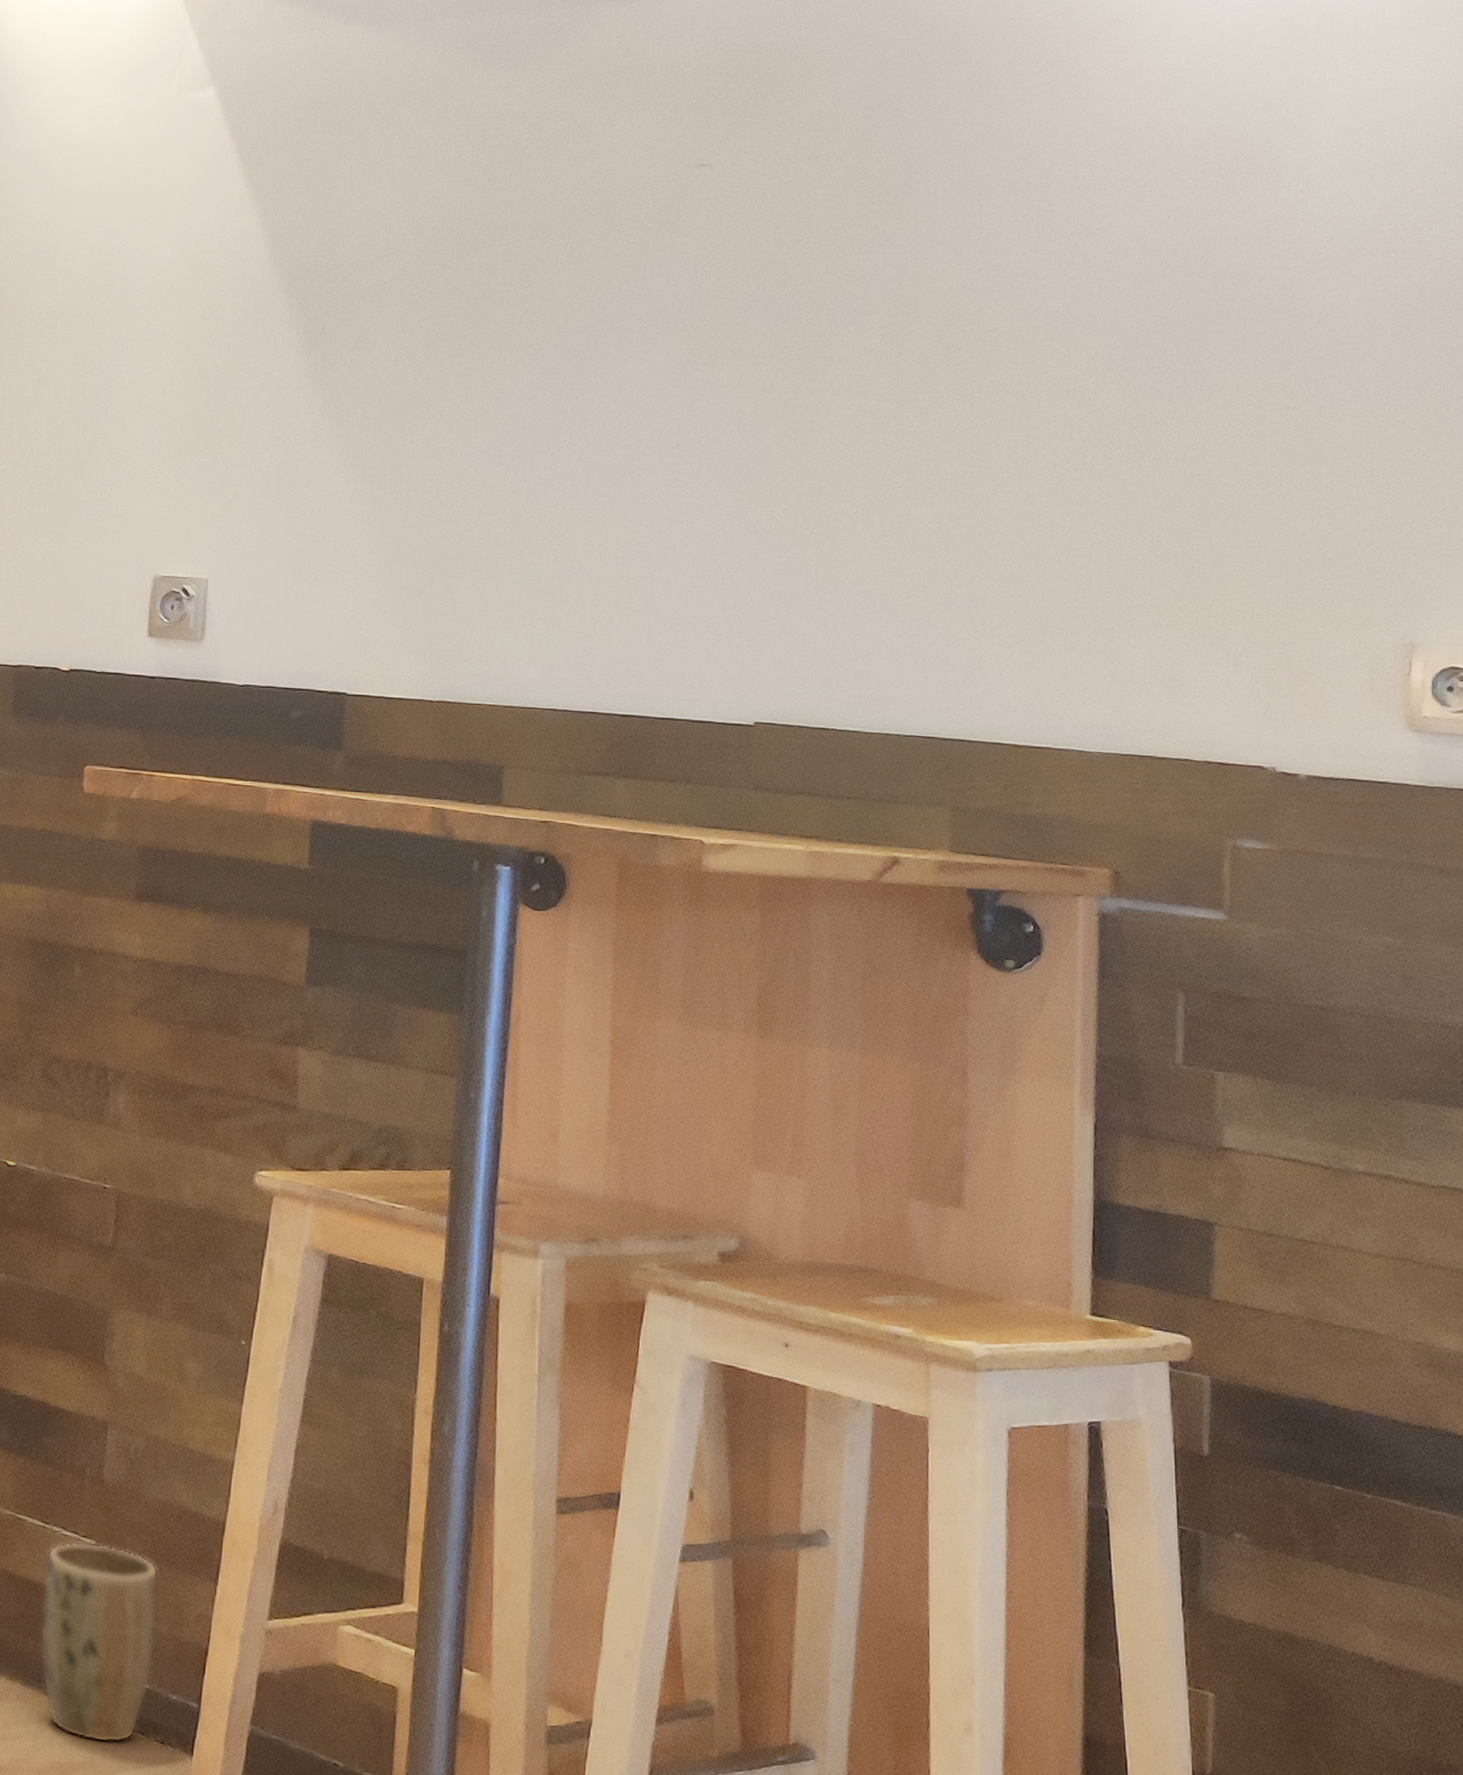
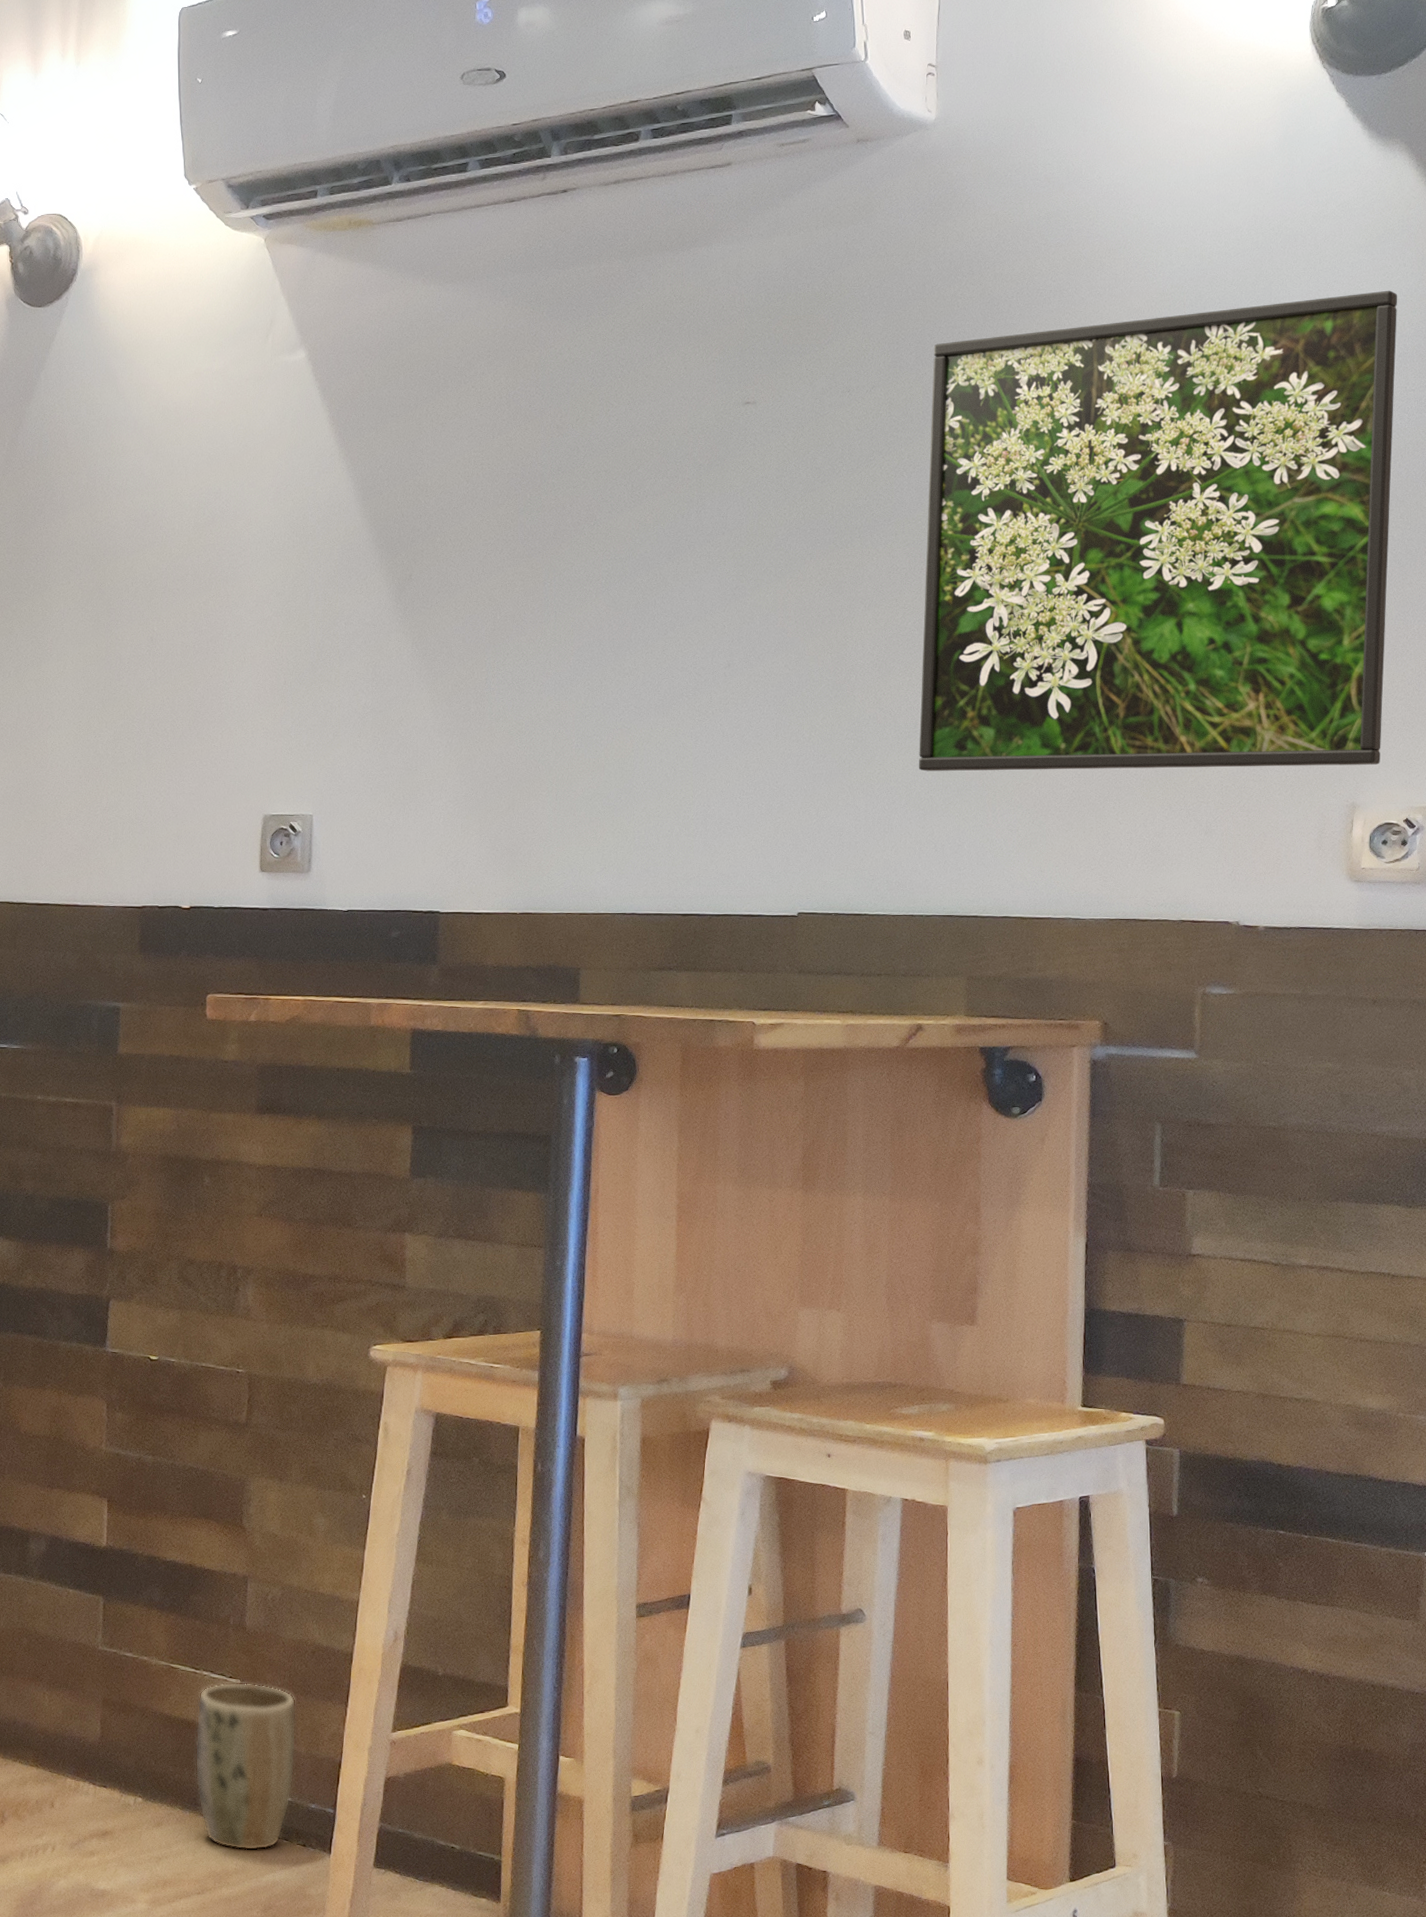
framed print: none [895,77,1454,600] -> present [918,290,1398,771]

